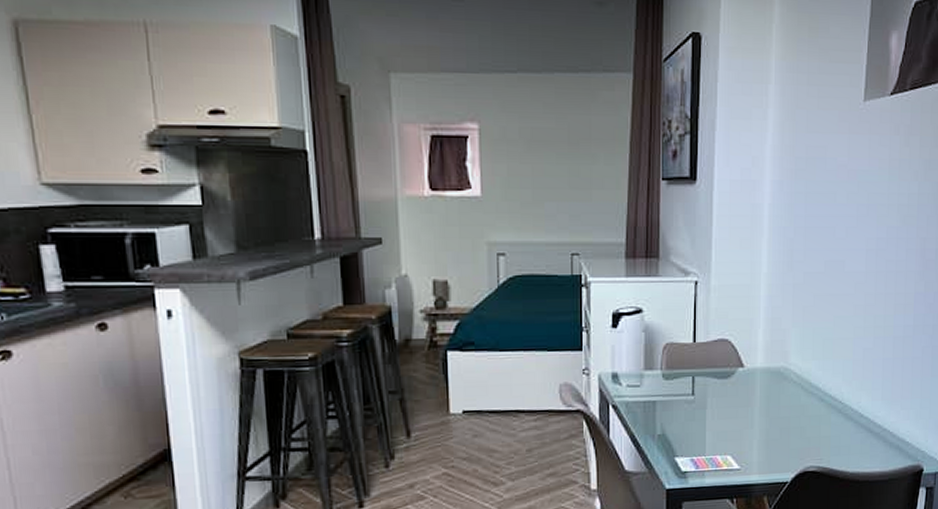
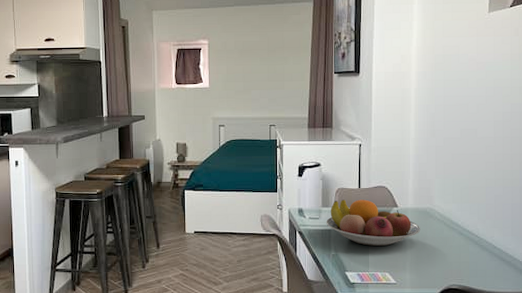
fruit bowl: none [650,358,773,421] -> present [326,199,421,246]

